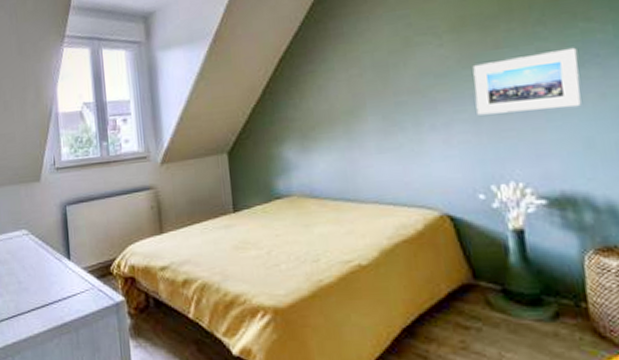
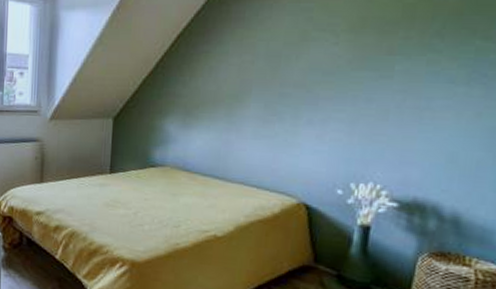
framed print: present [472,47,581,115] -> none [355,64,467,123]

